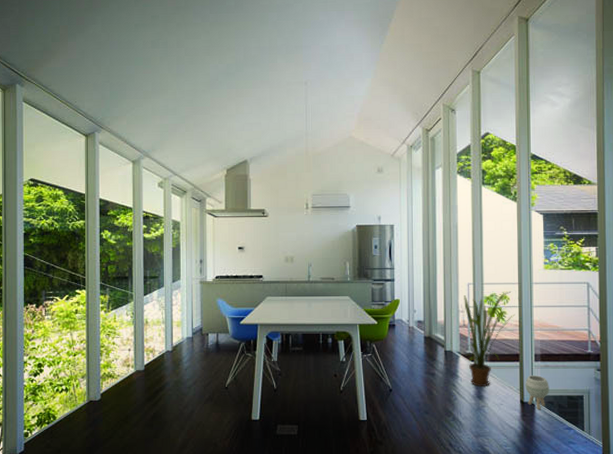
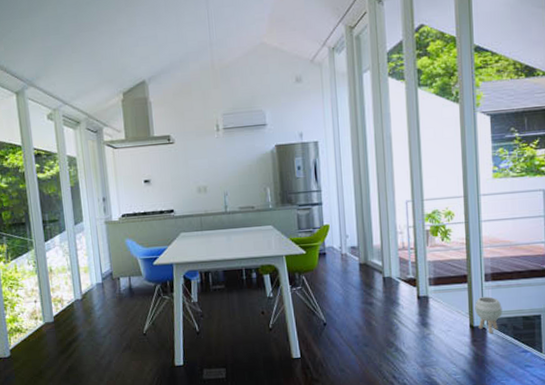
house plant: present [464,291,515,387] -> none [402,205,461,314]

